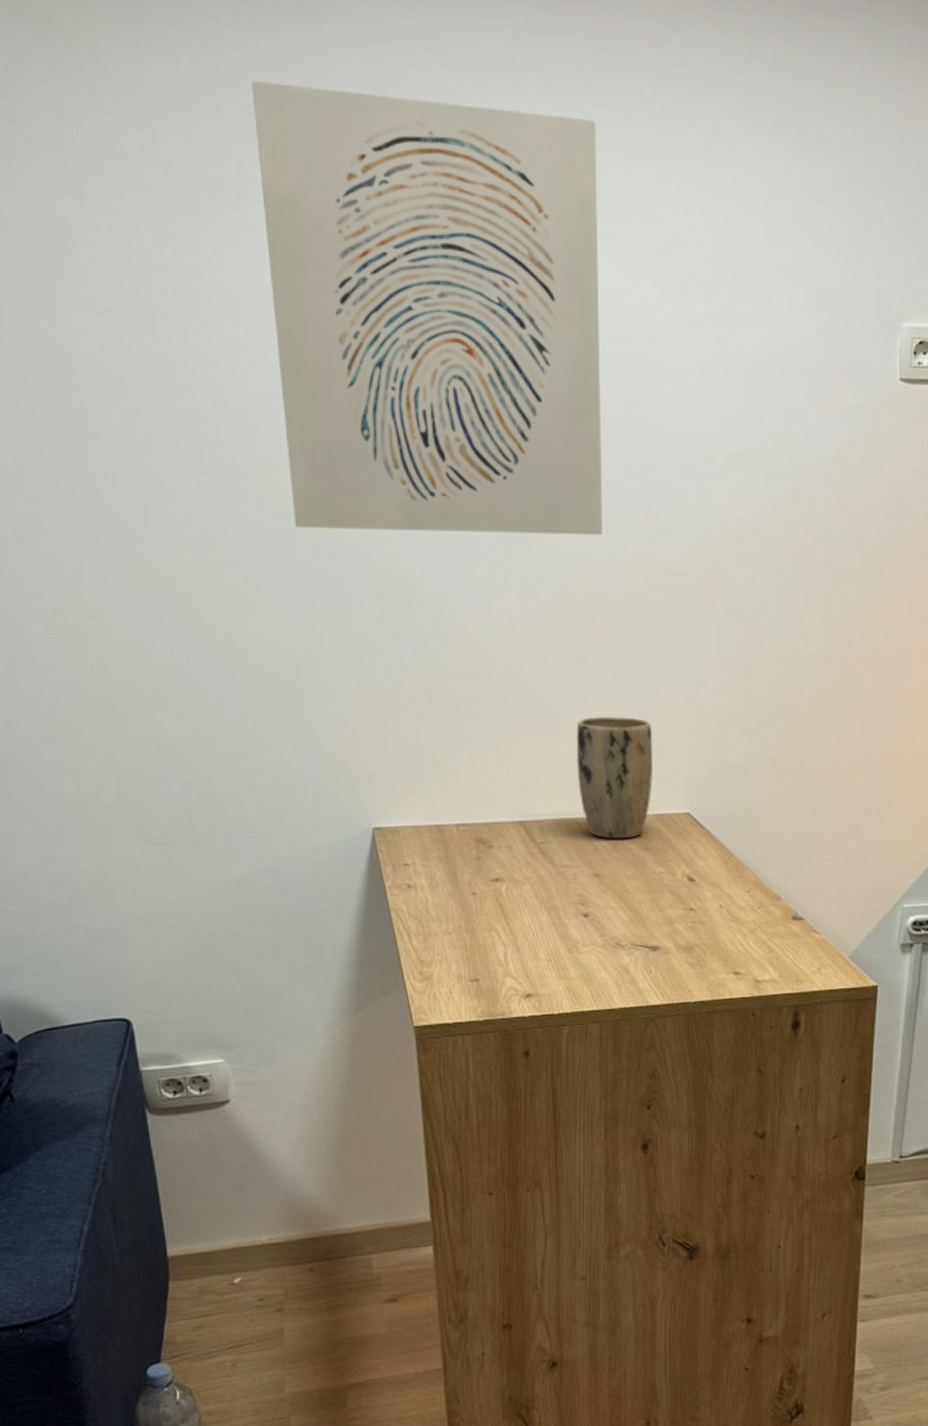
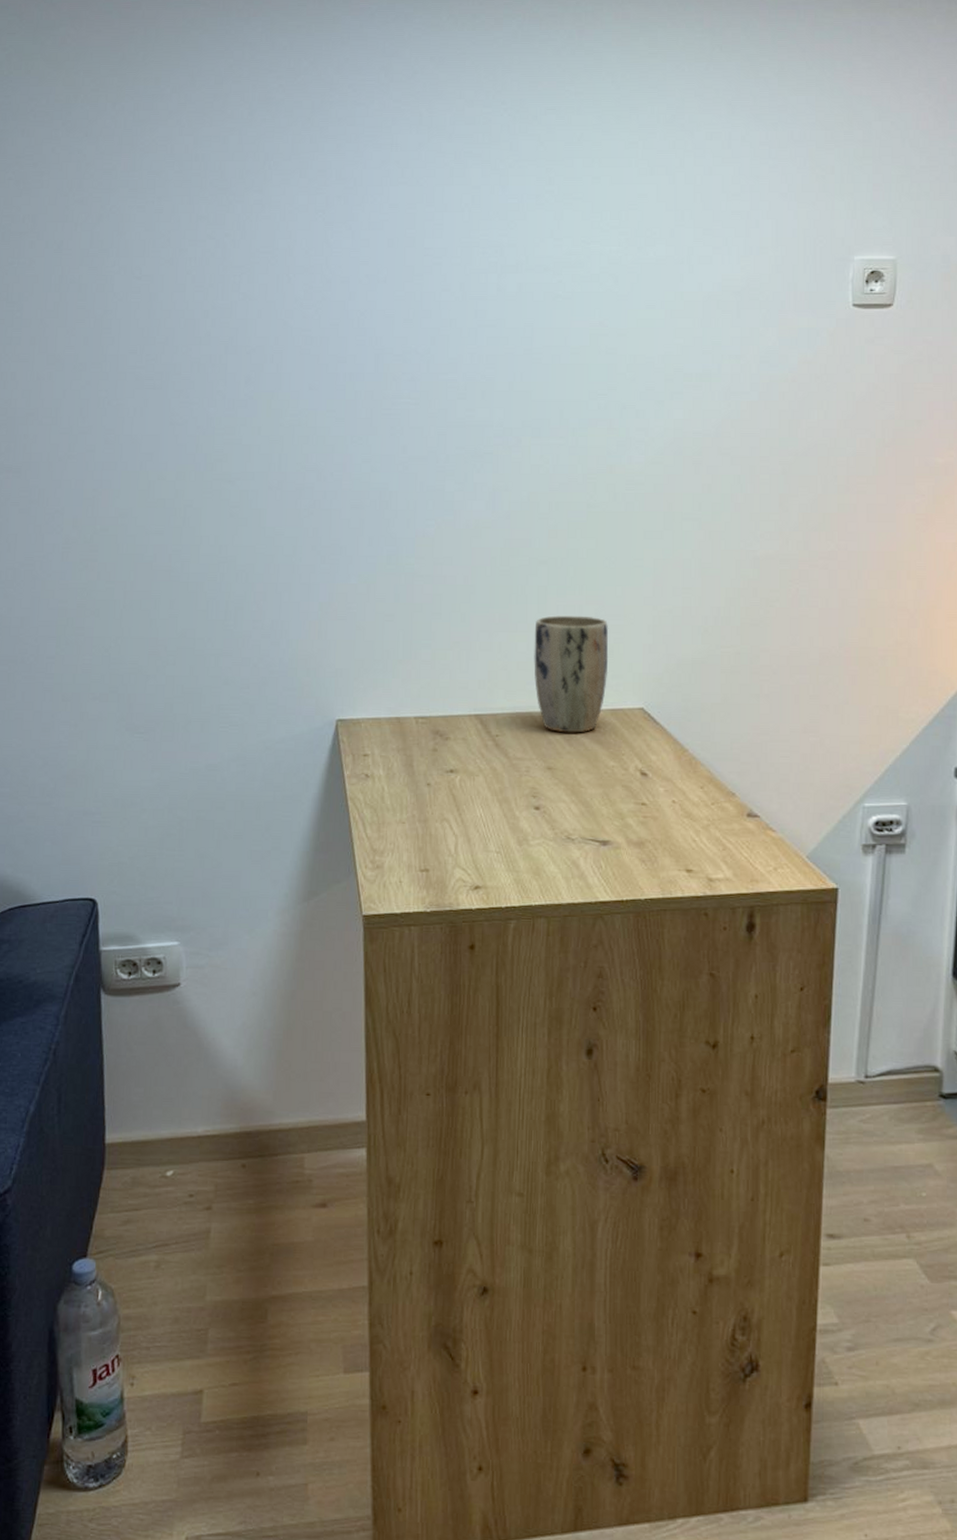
wall art: present [252,80,603,536] -> none [281,92,572,450]

